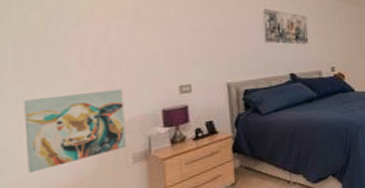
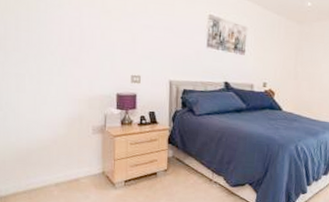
wall art: present [23,89,126,173] -> none [20,65,89,125]

